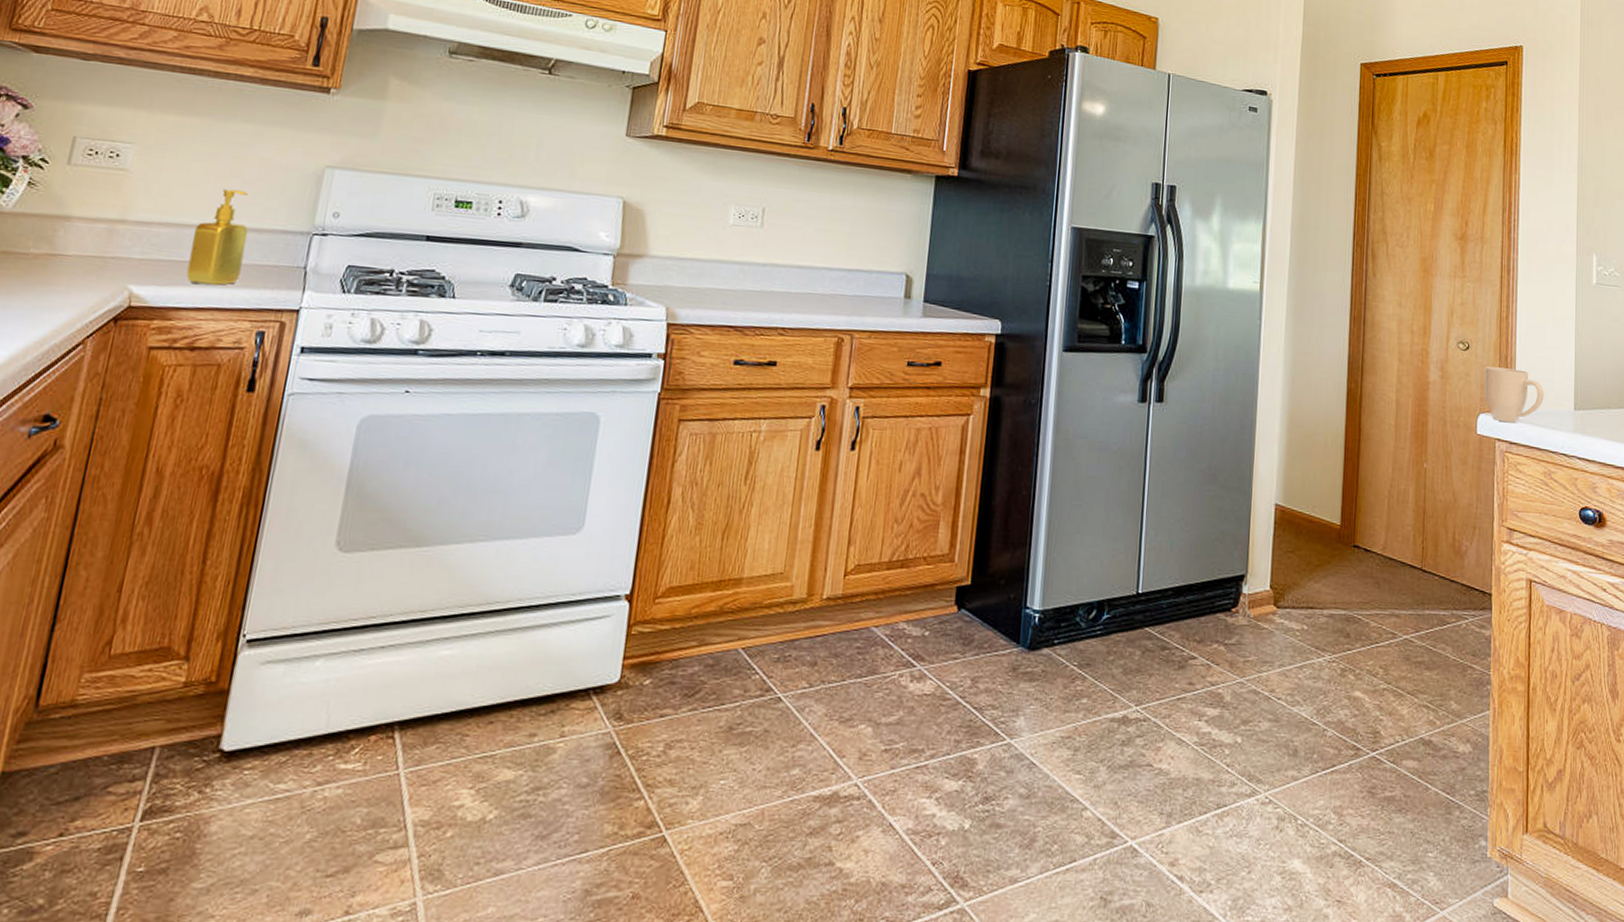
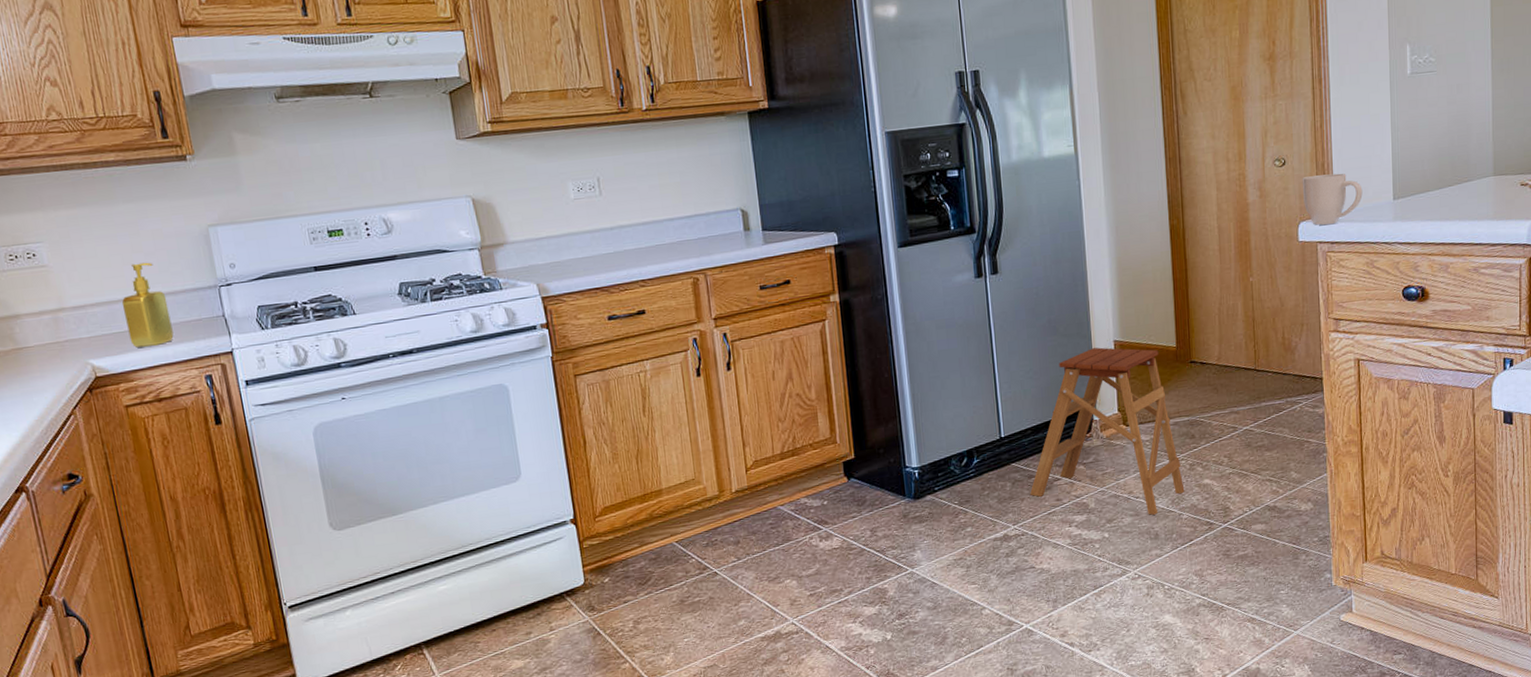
step ladder: none [1160,507,1333,724] -> present [1030,347,1185,515]

